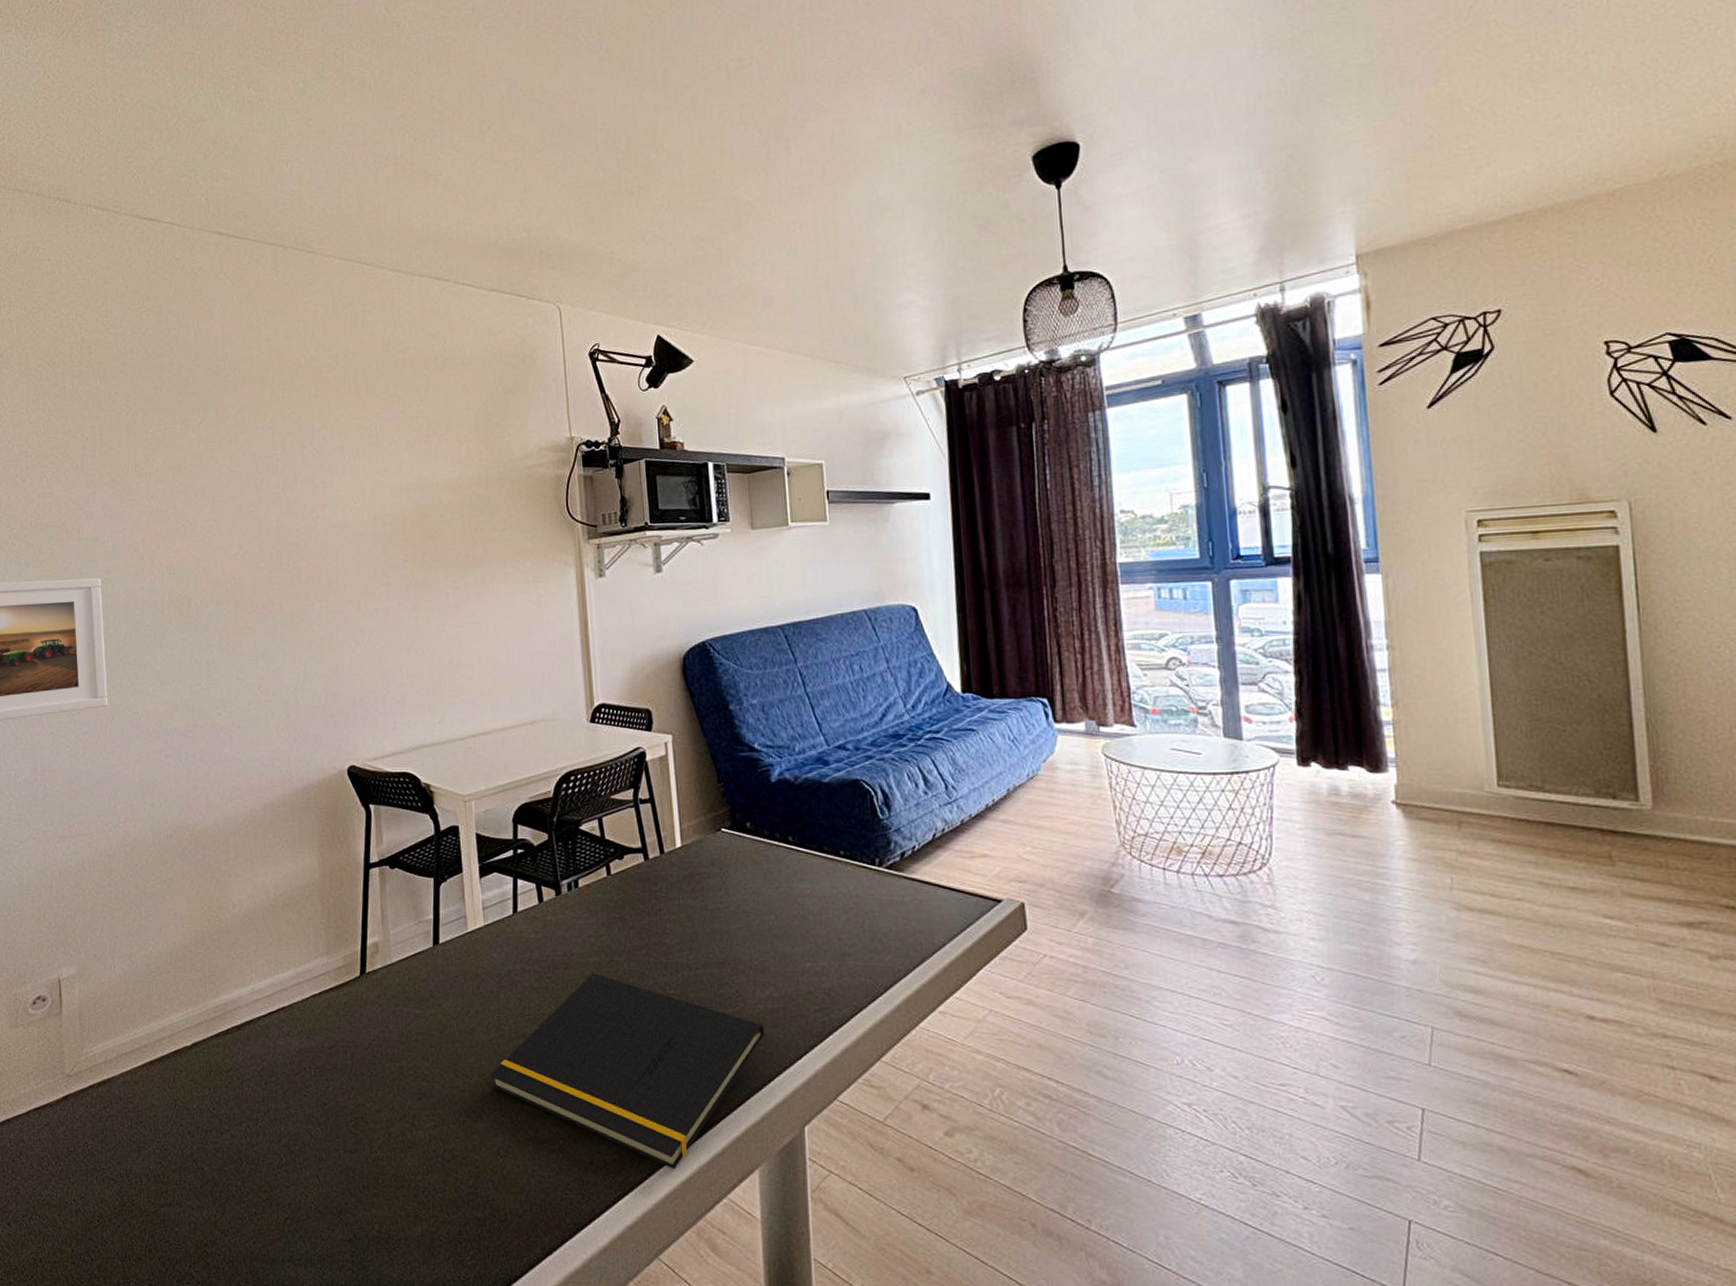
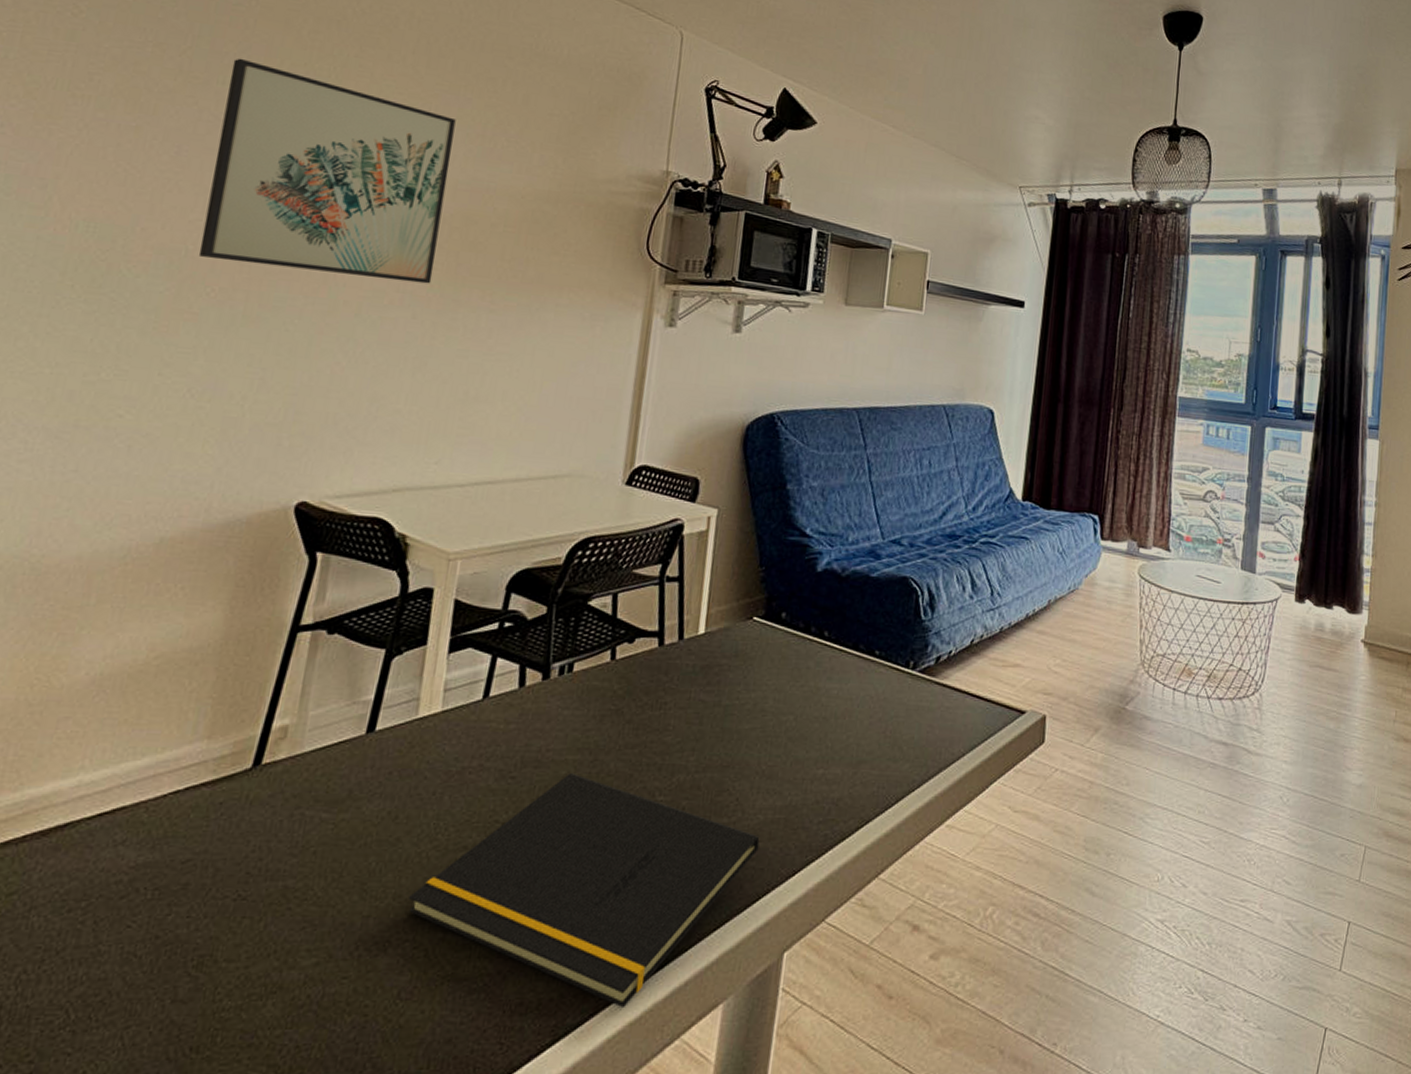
wall art: none [233,418,406,583] -> present [198,58,456,284]

